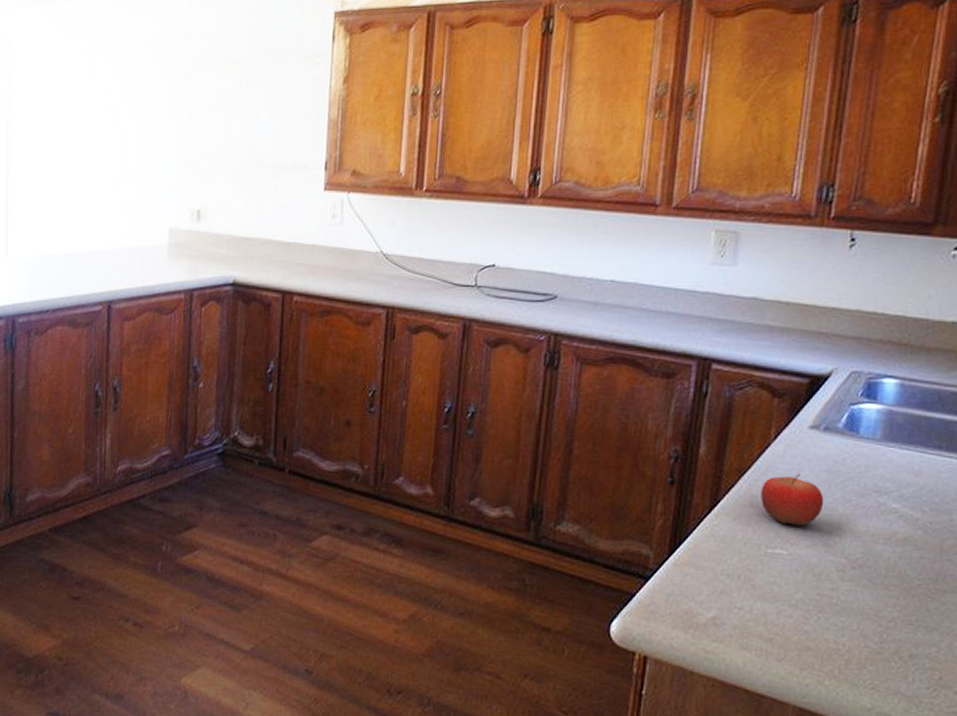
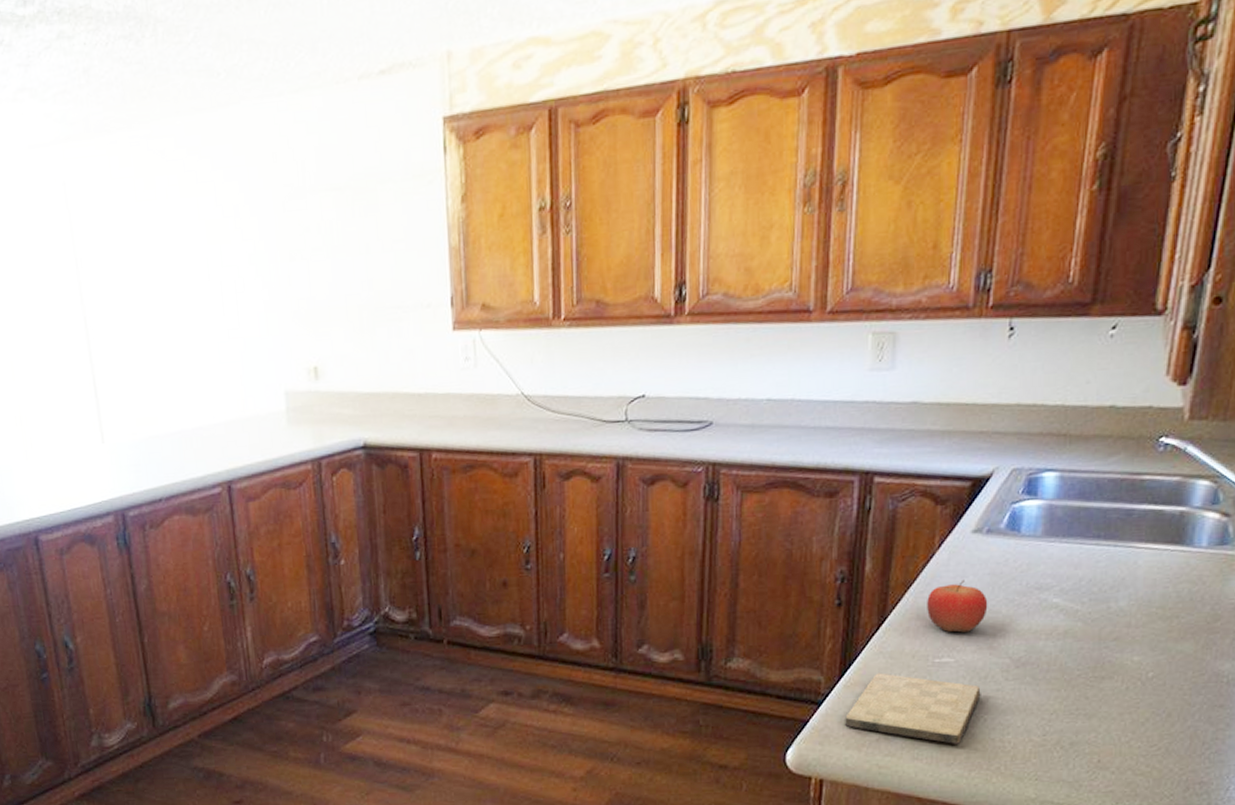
cutting board: none [672,555,815,640] -> present [845,673,981,744]

